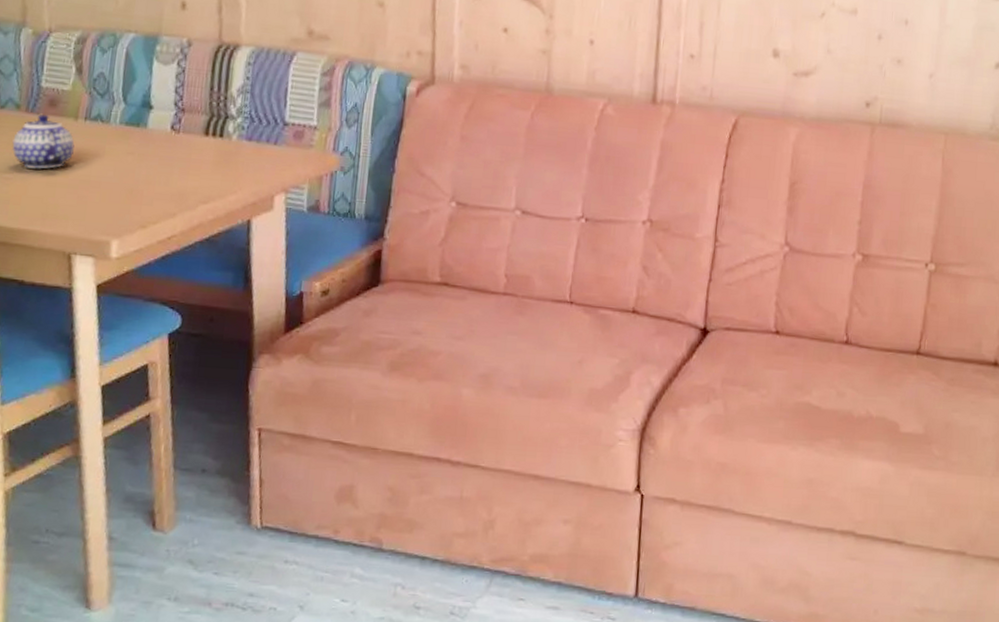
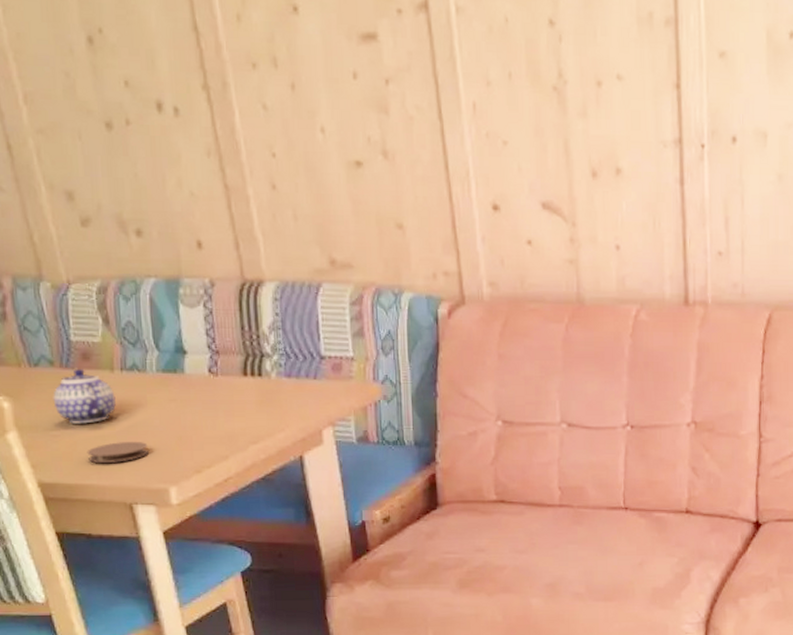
coaster: none [35,190,98,211] -> present [87,442,149,463]

